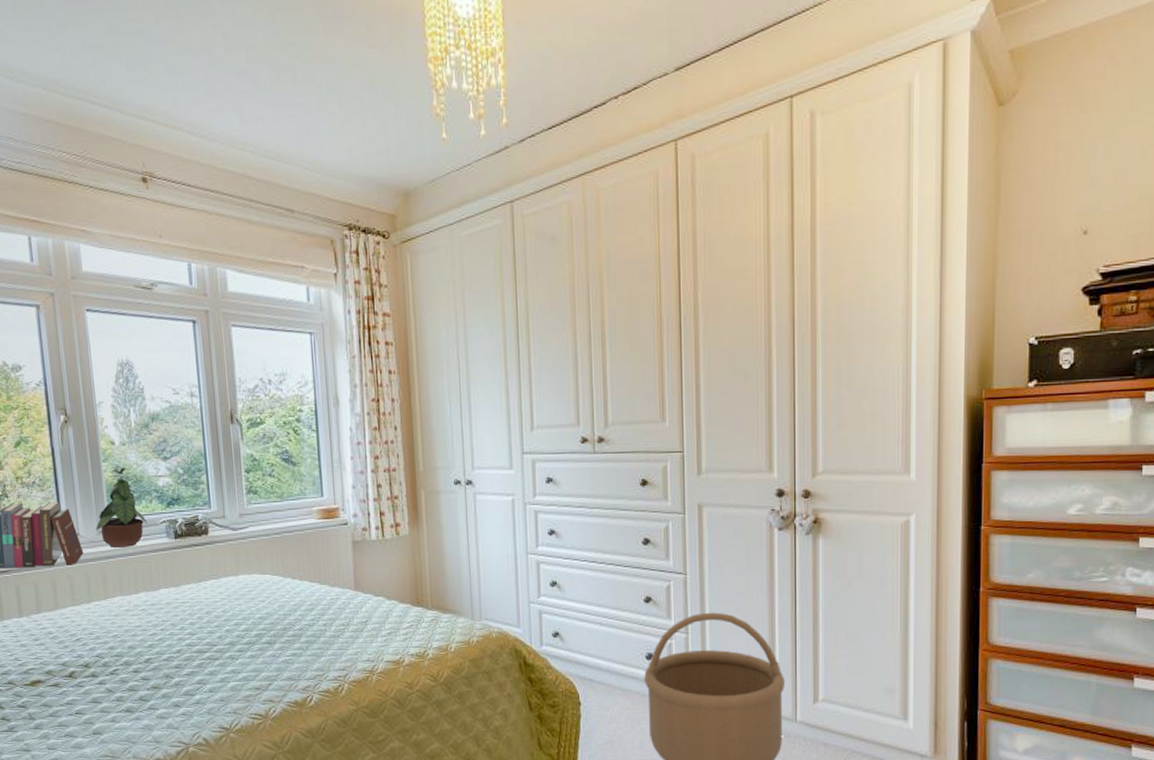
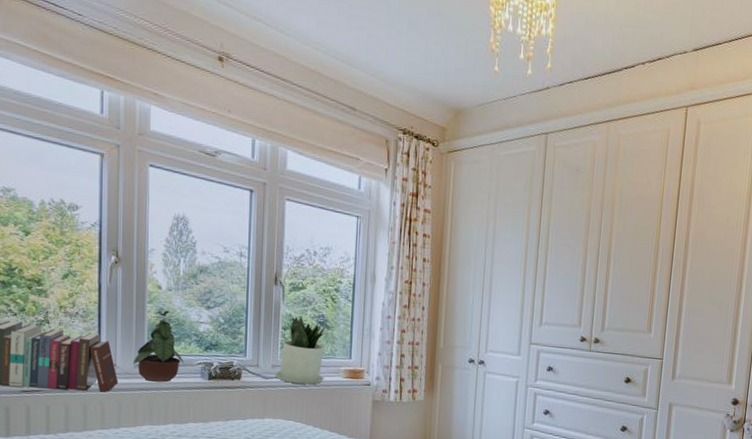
planter: none [242,455,297,532] -> present [274,316,327,385]

